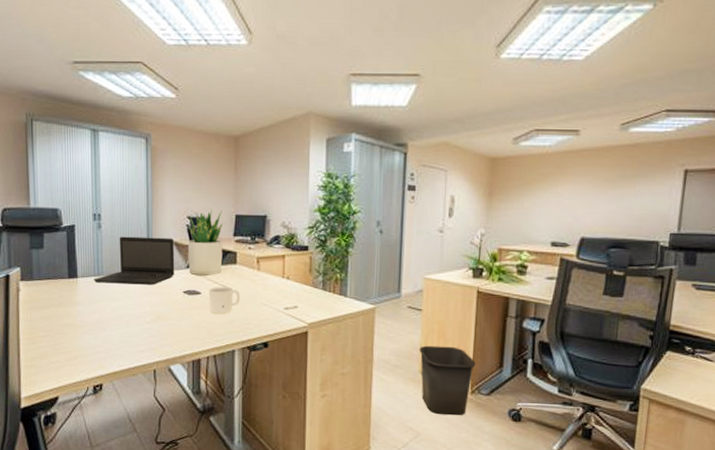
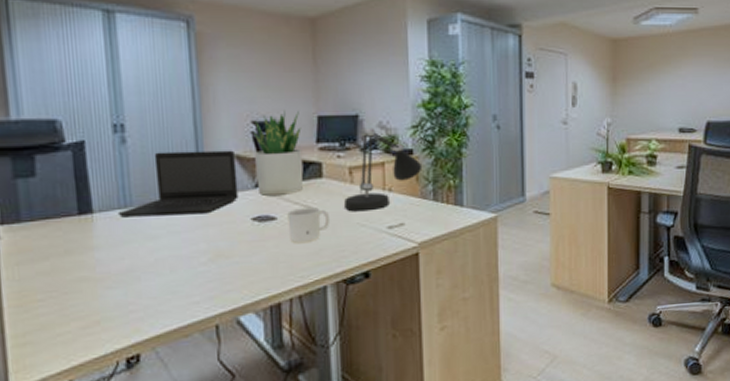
desk lamp: none [252,226,315,294] -> present [344,128,423,212]
waste bin: present [419,345,476,415] -> none [550,252,612,331]

